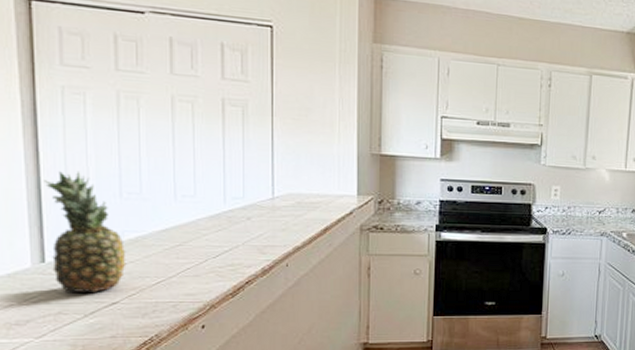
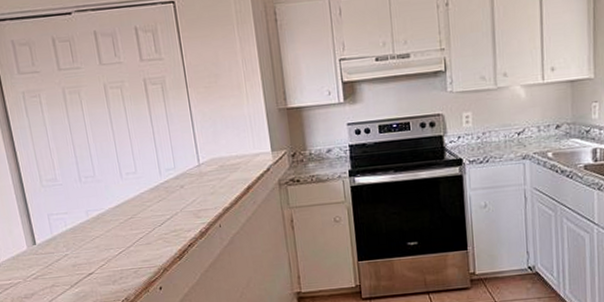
fruit: present [43,171,127,292] -> none [23,163,94,268]

